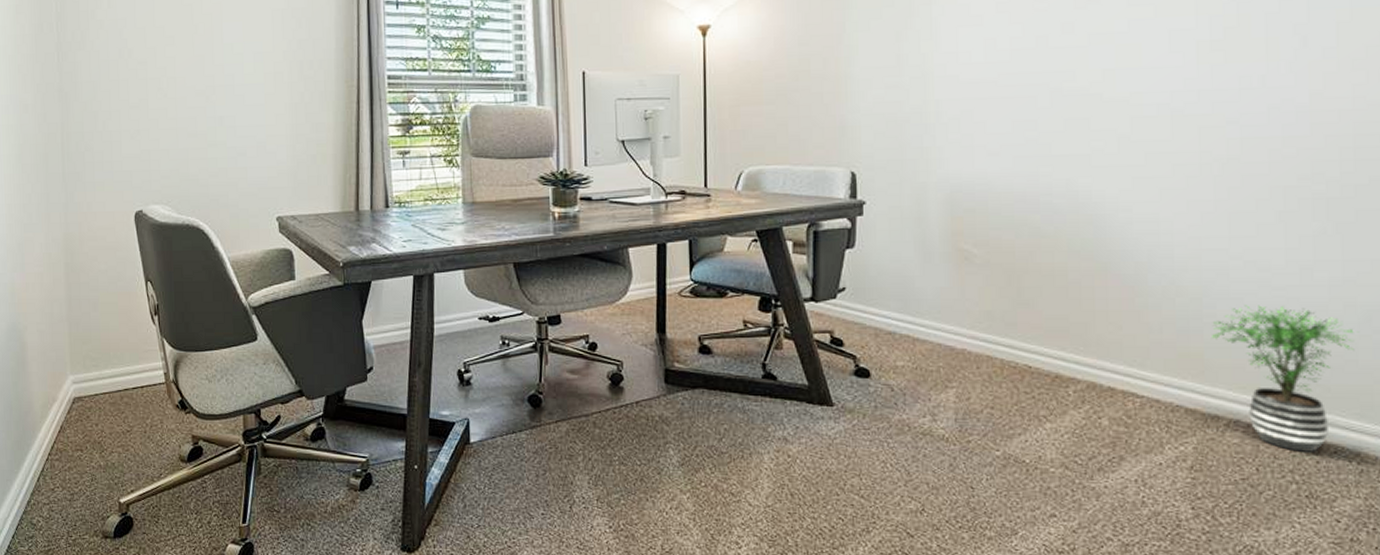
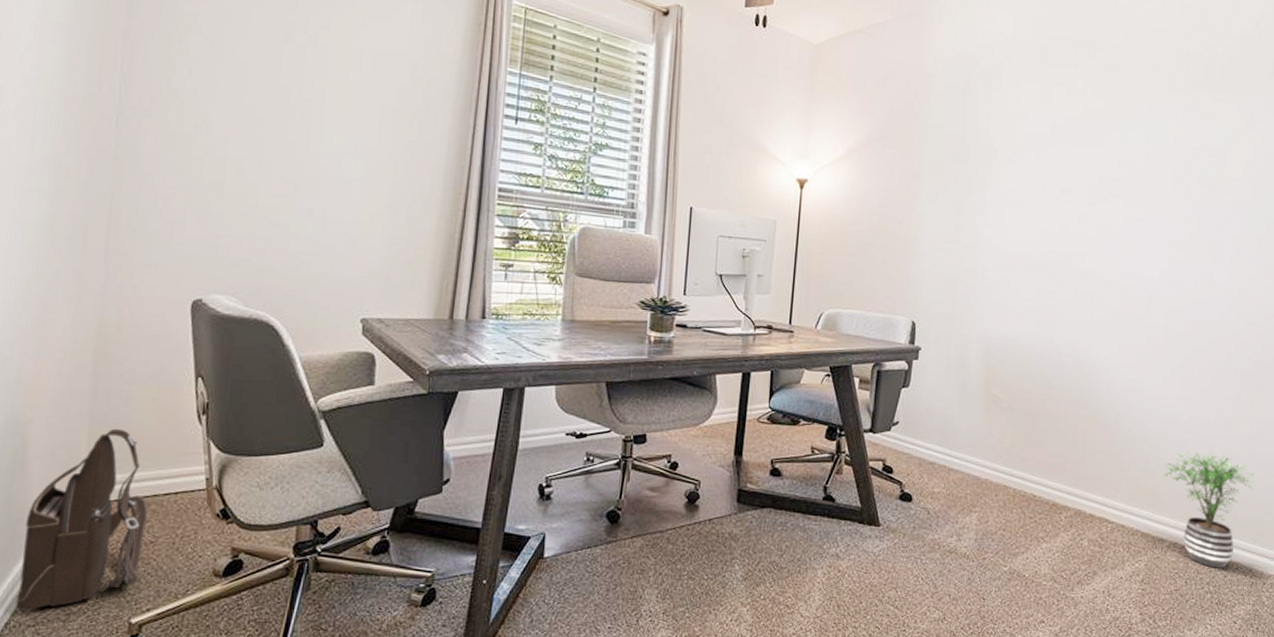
shoulder bag: none [32,331,122,490] -> present [16,428,148,610]

